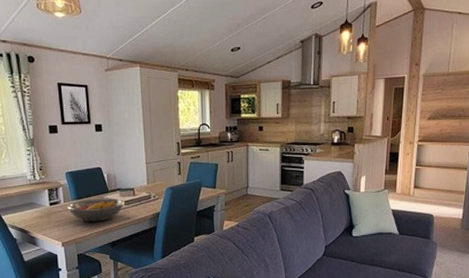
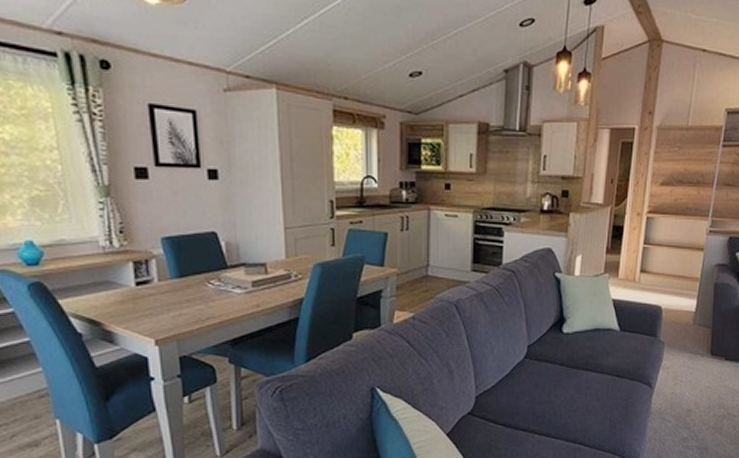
fruit bowl: present [67,198,125,222] -> none [164,276,252,310]

